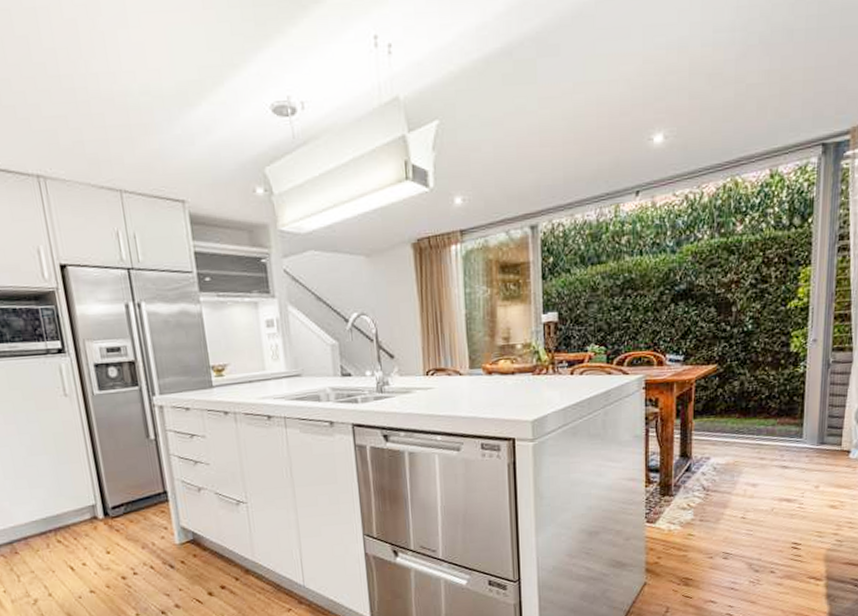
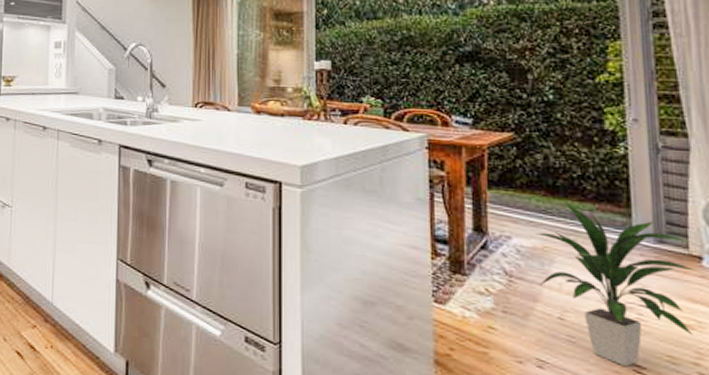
indoor plant: none [729,418,847,546] -> present [535,199,700,367]

